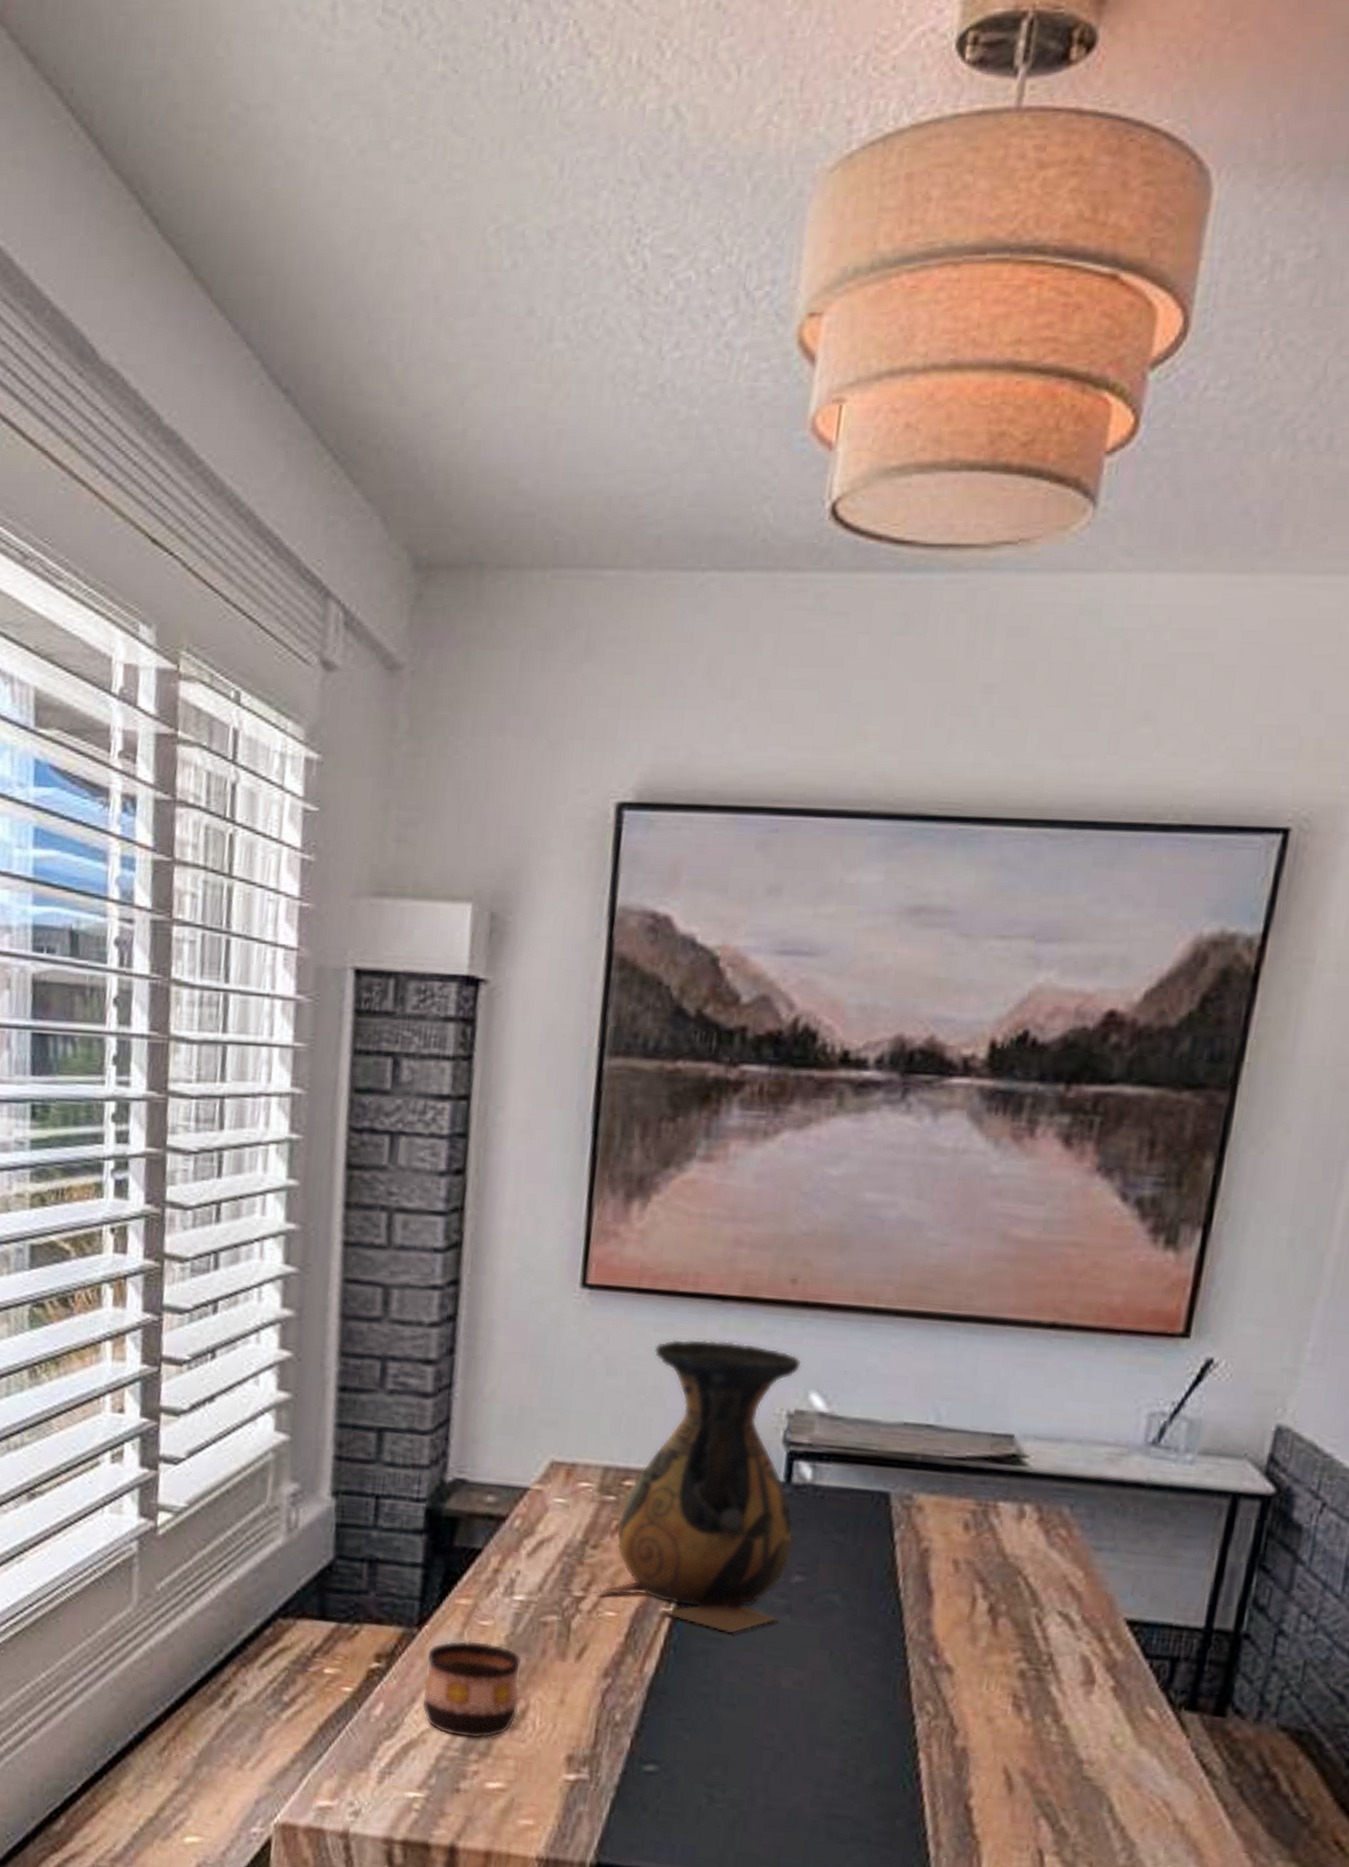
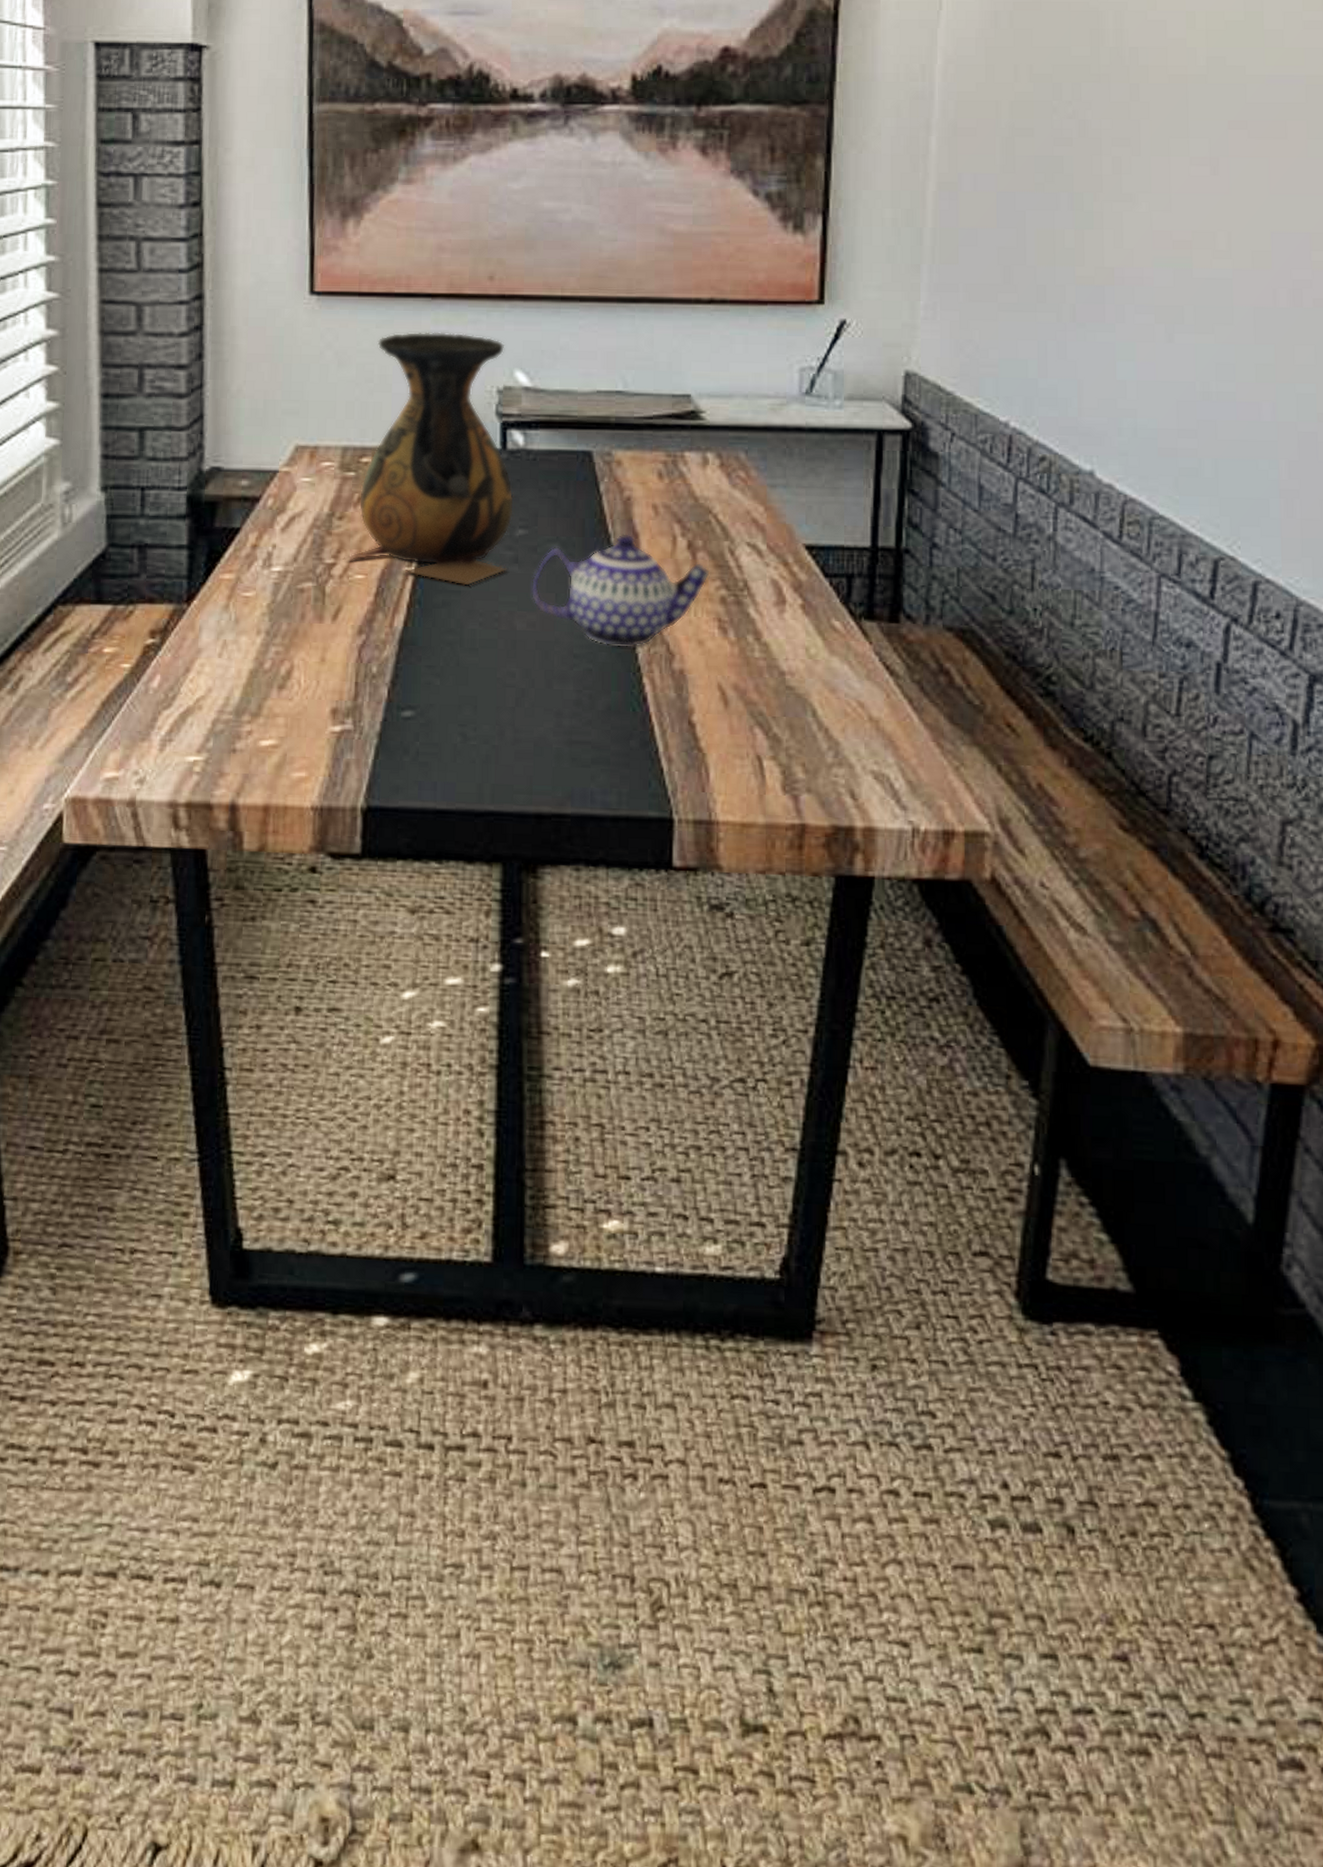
cup: present [421,1640,522,1739] -> none [195,611,285,702]
teapot: none [801,1590,1011,1718] -> present [530,534,710,647]

